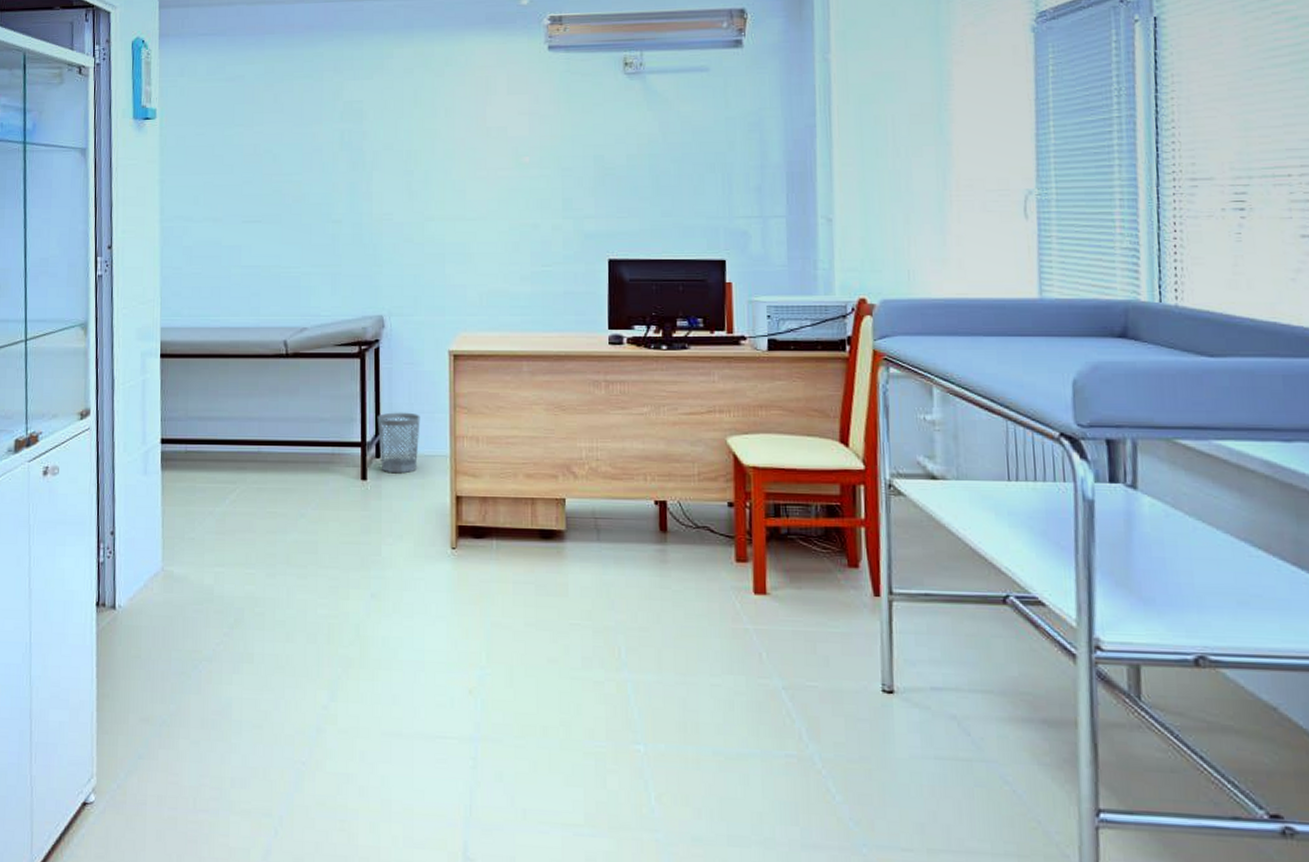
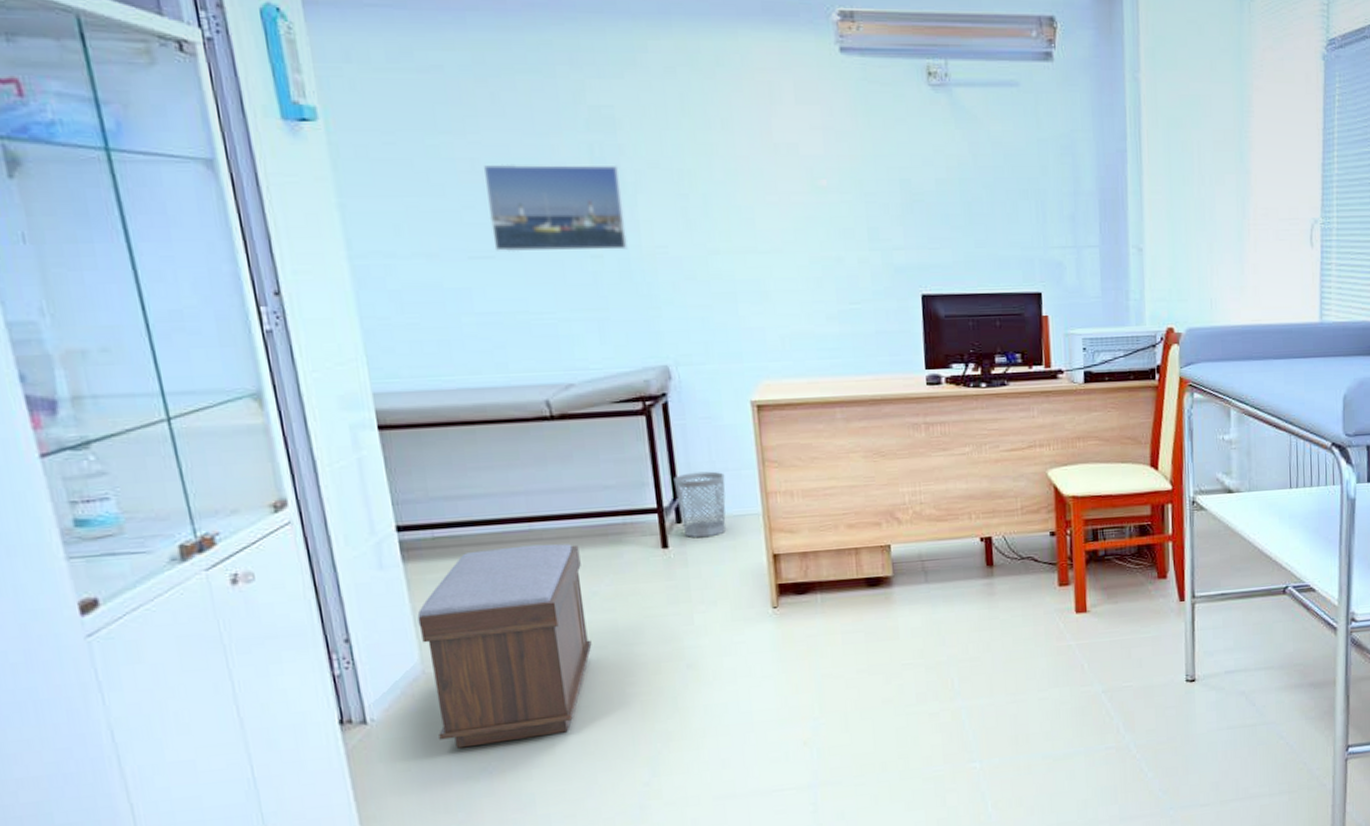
bench: none [165,465,294,644] -> present [417,544,592,749]
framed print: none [261,148,362,218] -> present [482,164,628,252]

